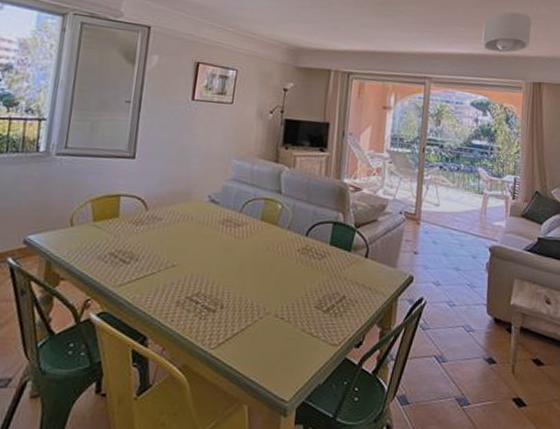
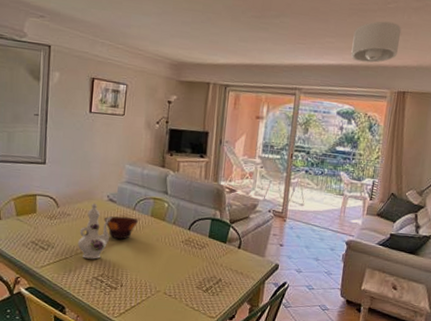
ewer: none [168,204,215,274] -> present [77,203,113,259]
bowl: none [203,220,246,249] -> present [104,216,139,240]

